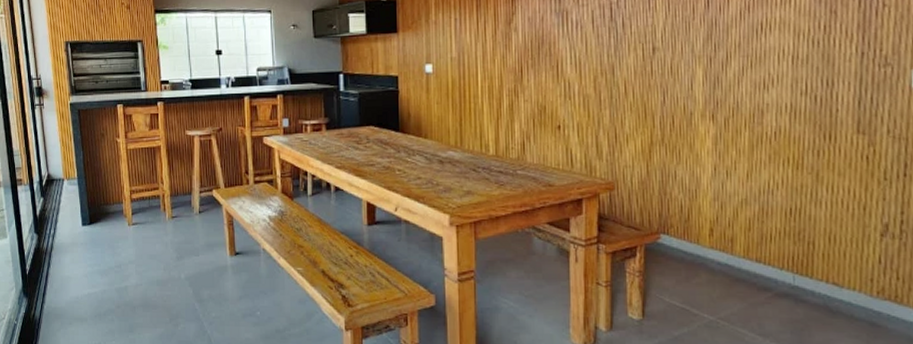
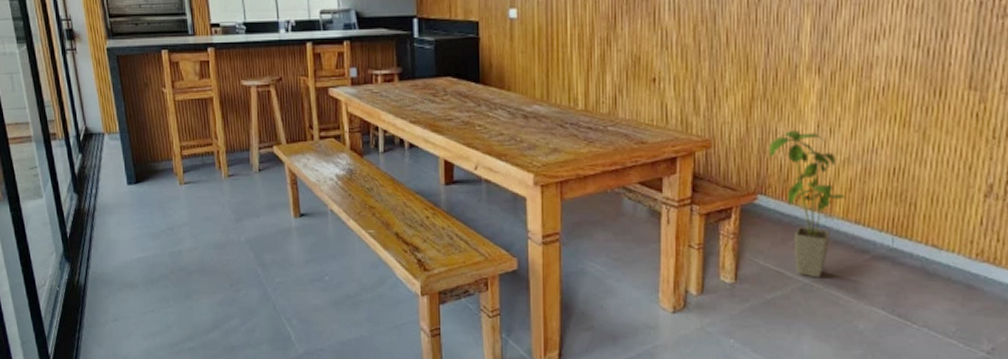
house plant: none [669,174,746,315] -> present [768,131,846,278]

